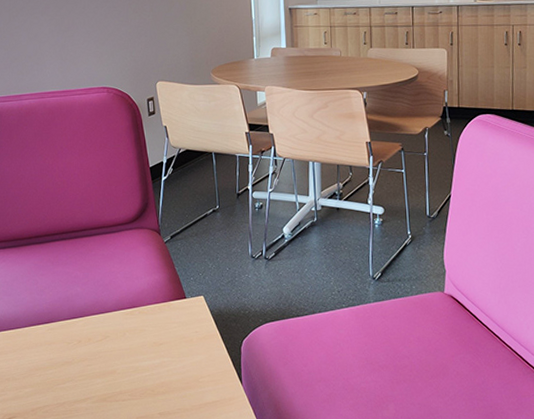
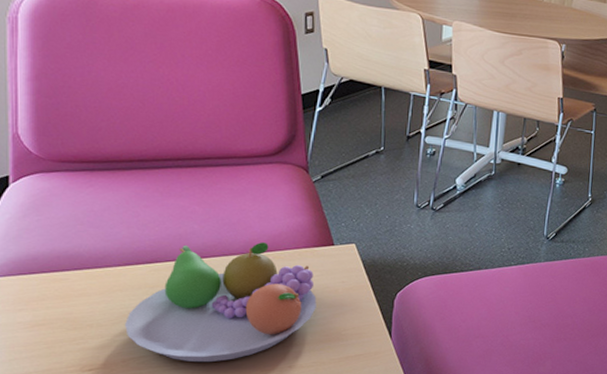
fruit bowl: none [32,300,176,411] -> present [125,242,317,363]

